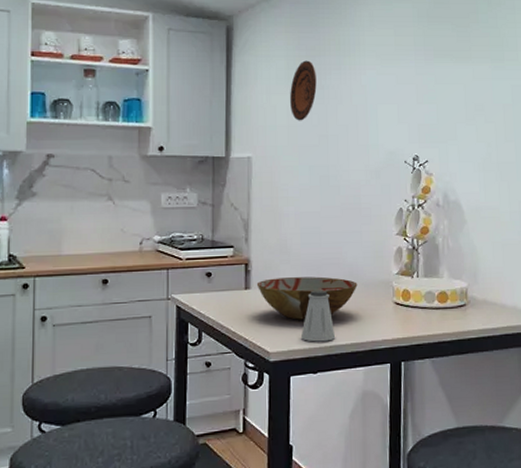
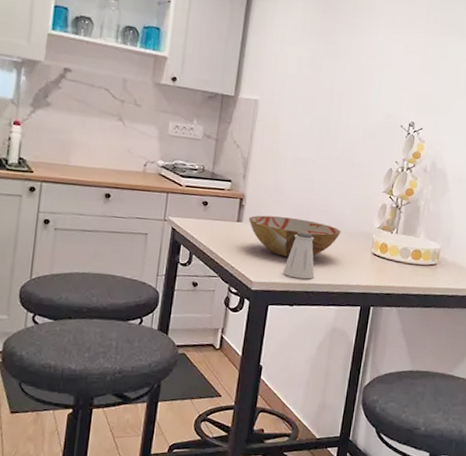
decorative plate: present [290,60,317,121] -> none [301,15,331,73]

